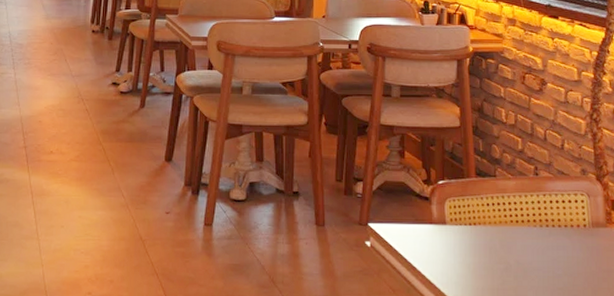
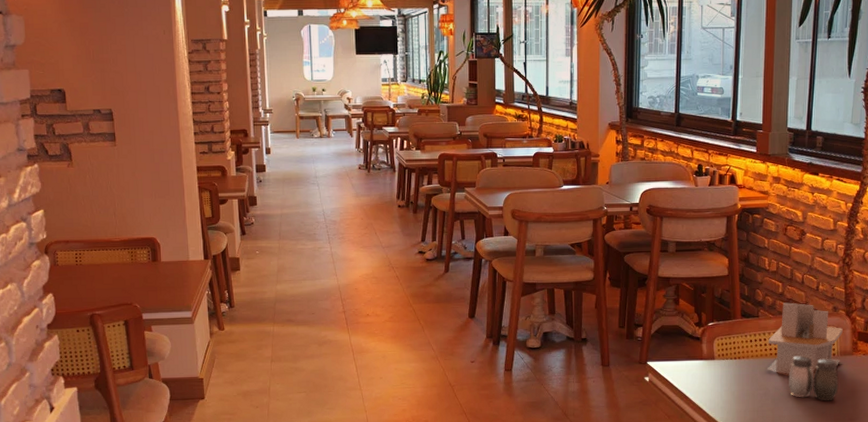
napkin holder: none [507,161,594,254] -> present [766,302,843,380]
salt and pepper shaker: none [533,225,592,282] -> present [789,355,839,401]

